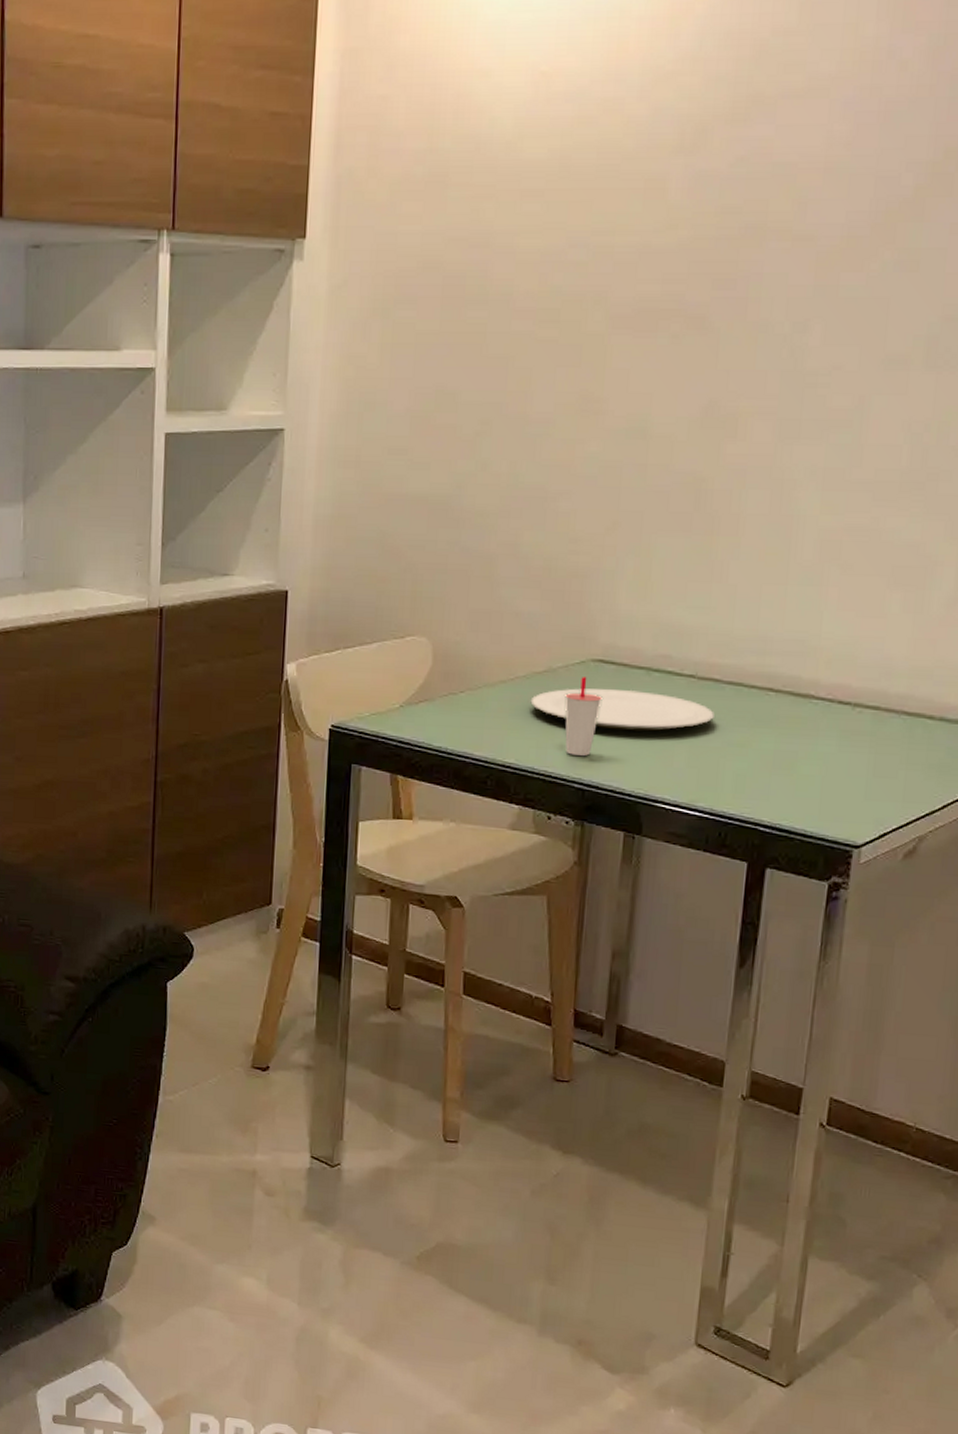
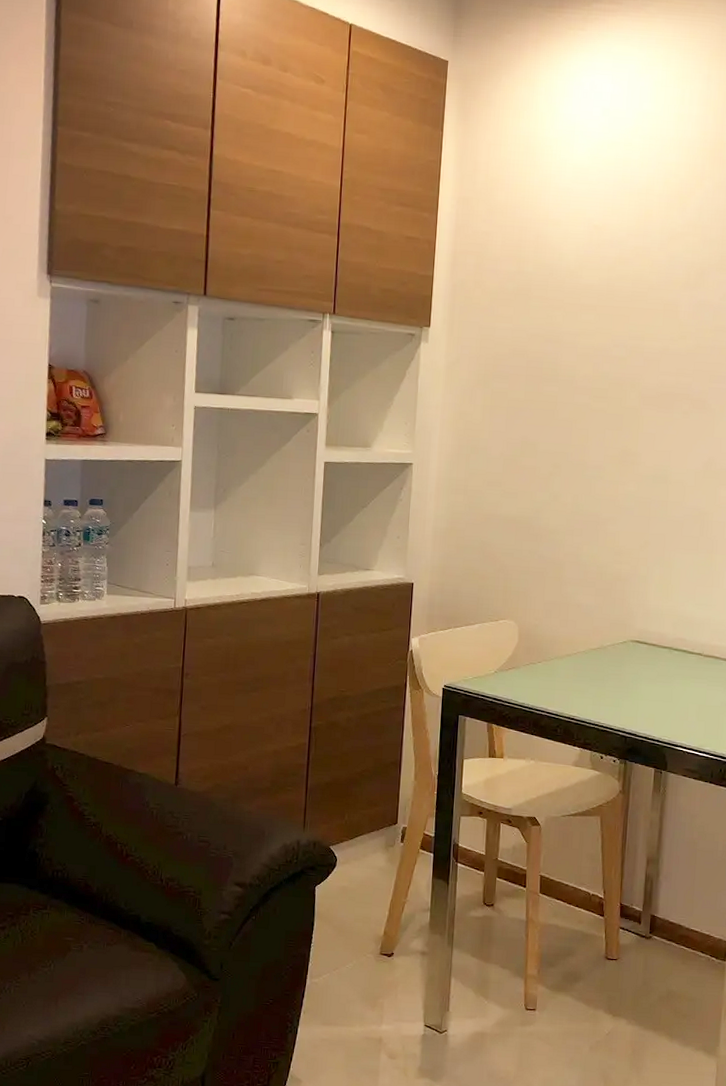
plate: present [530,688,715,732] -> none [588,661,716,694]
cup: present [565,677,603,756] -> none [612,653,639,711]

